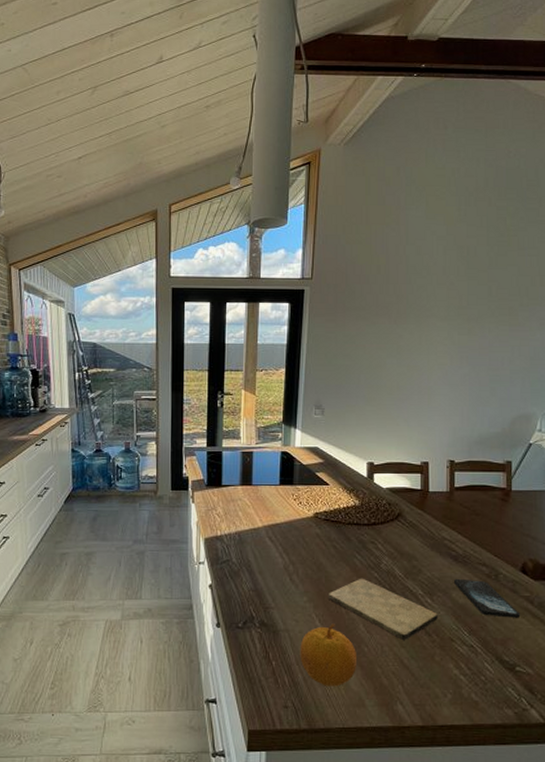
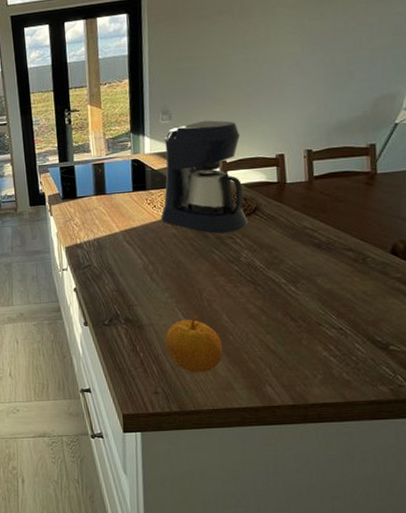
coffee maker: none [305,419,391,537] -> present [160,120,249,234]
cutting board: present [329,578,438,640] -> none [190,272,303,327]
smartphone: present [454,578,521,618] -> none [318,265,393,300]

